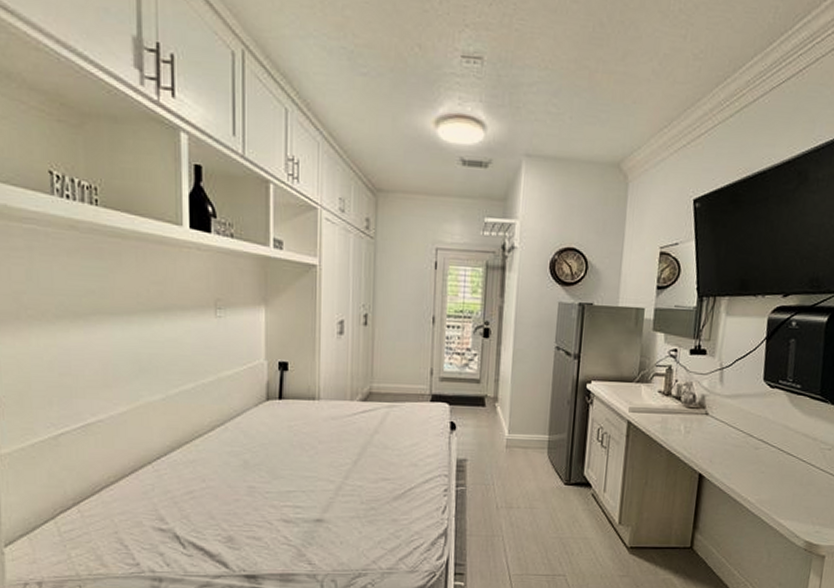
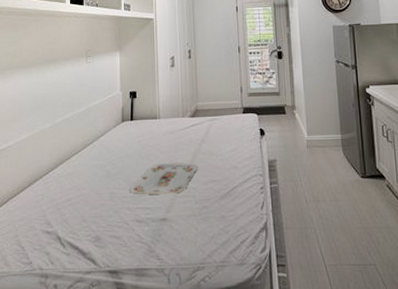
serving tray: none [274,454,368,492] -> present [129,162,199,194]

